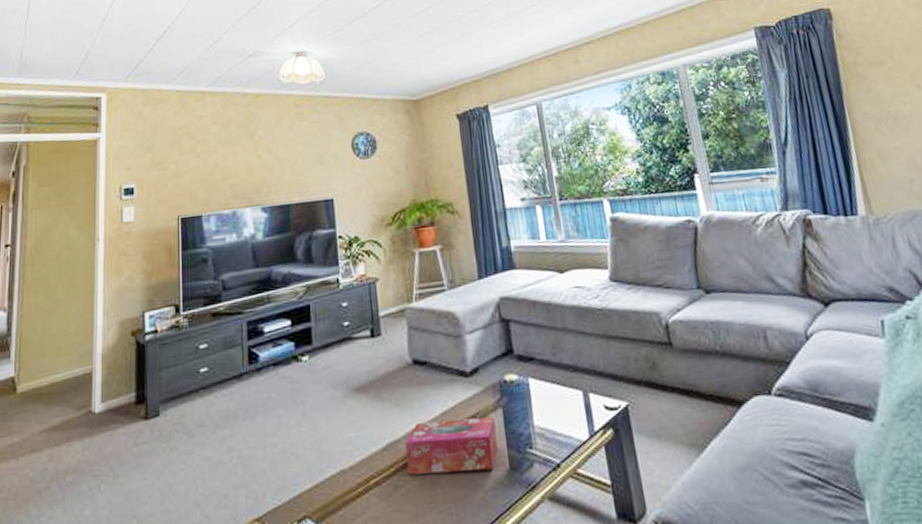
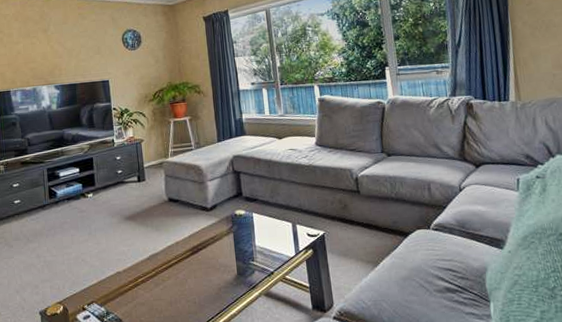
tissue box: present [405,416,498,475] -> none [163,239,229,277]

